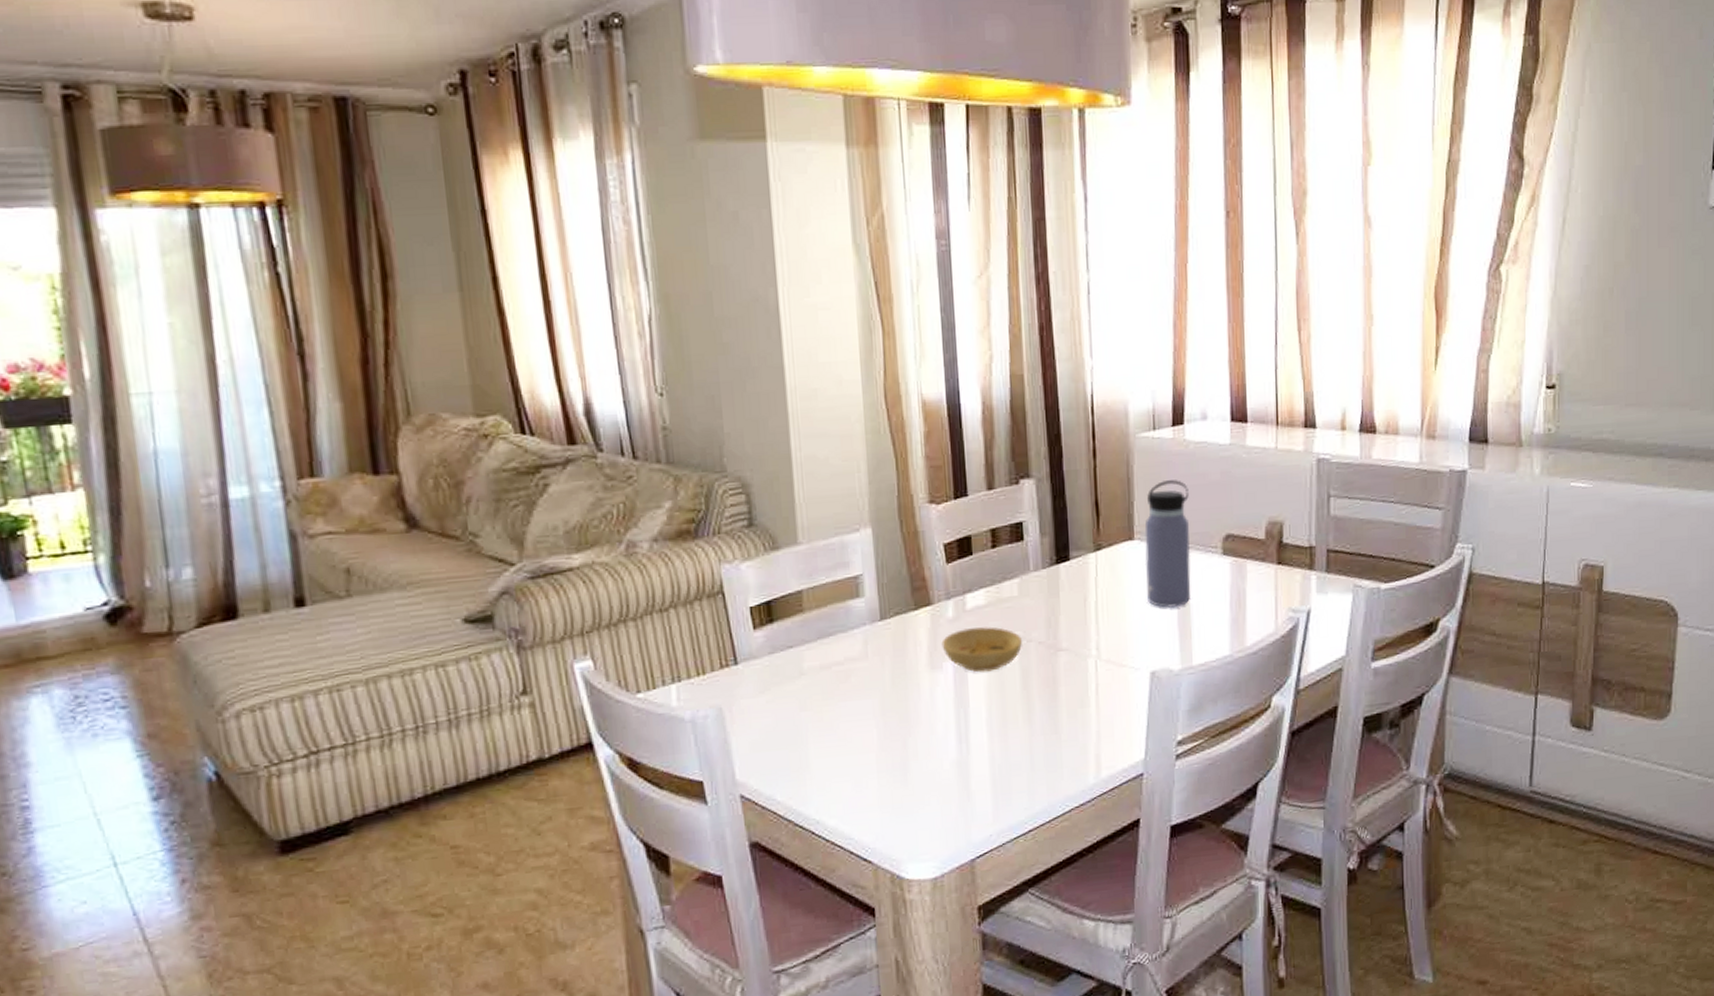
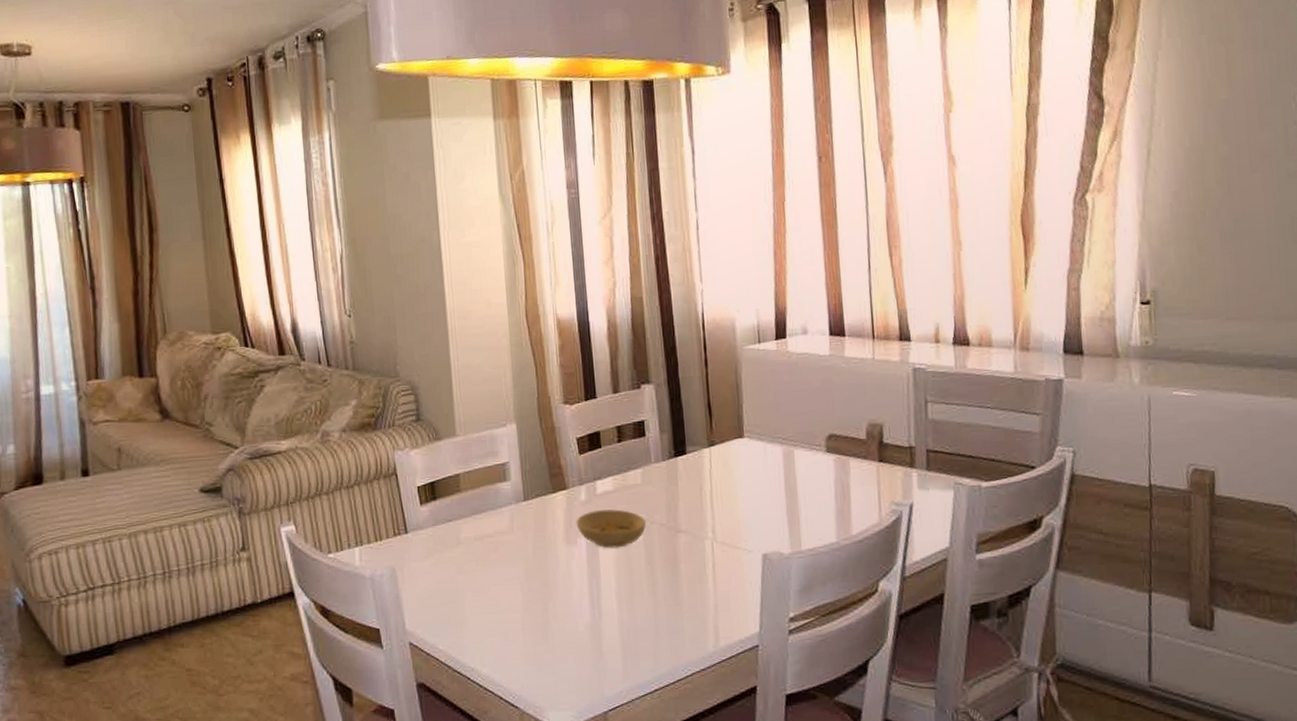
water bottle: present [1144,480,1191,609] -> none [753,386,798,499]

